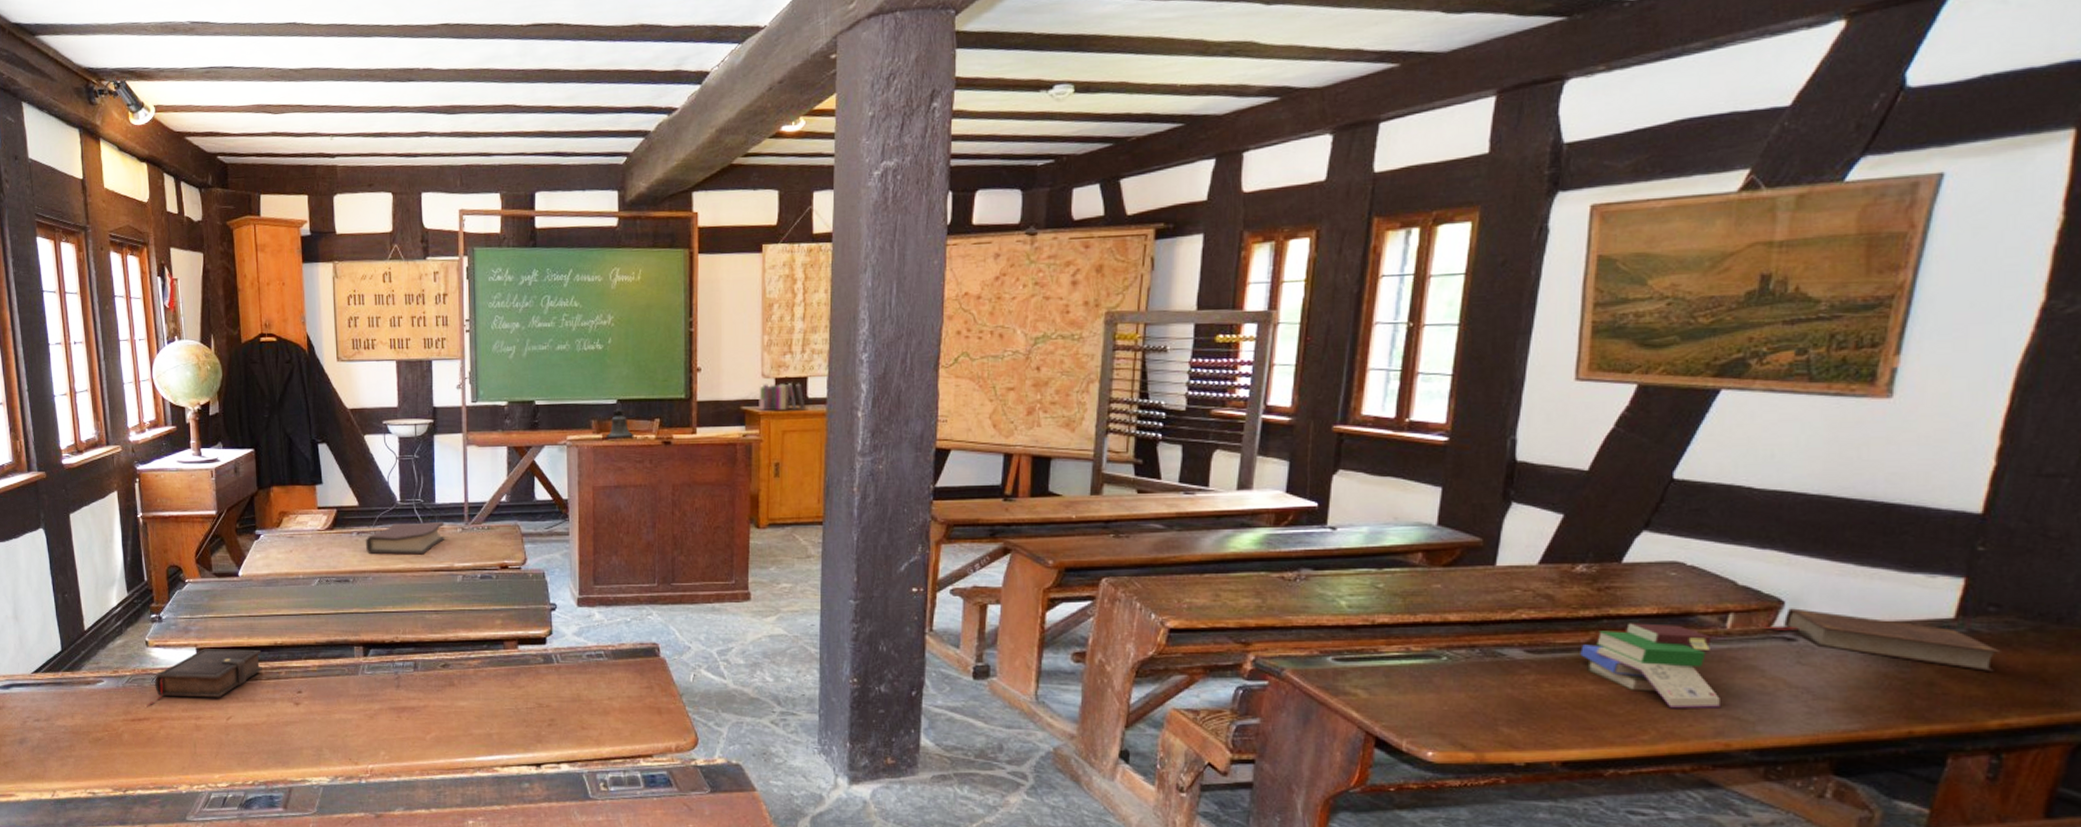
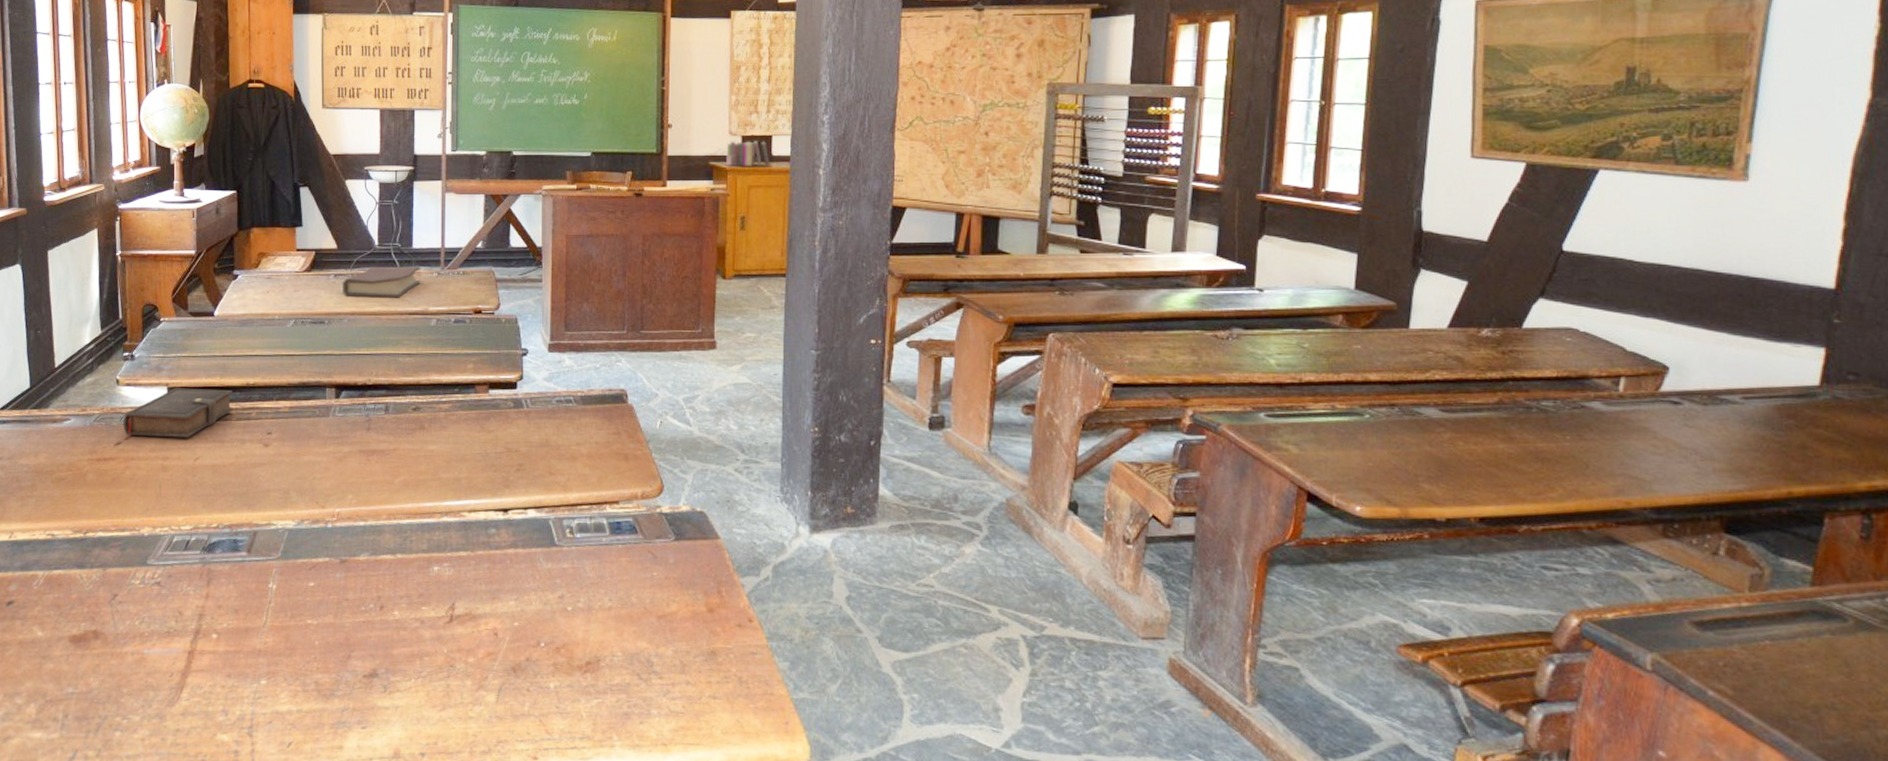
bell: present [605,409,634,440] -> none [579,161,607,191]
book: present [1580,623,1722,709] -> none [1490,385,1620,468]
book: present [1763,608,2001,673] -> none [1652,373,1862,437]

